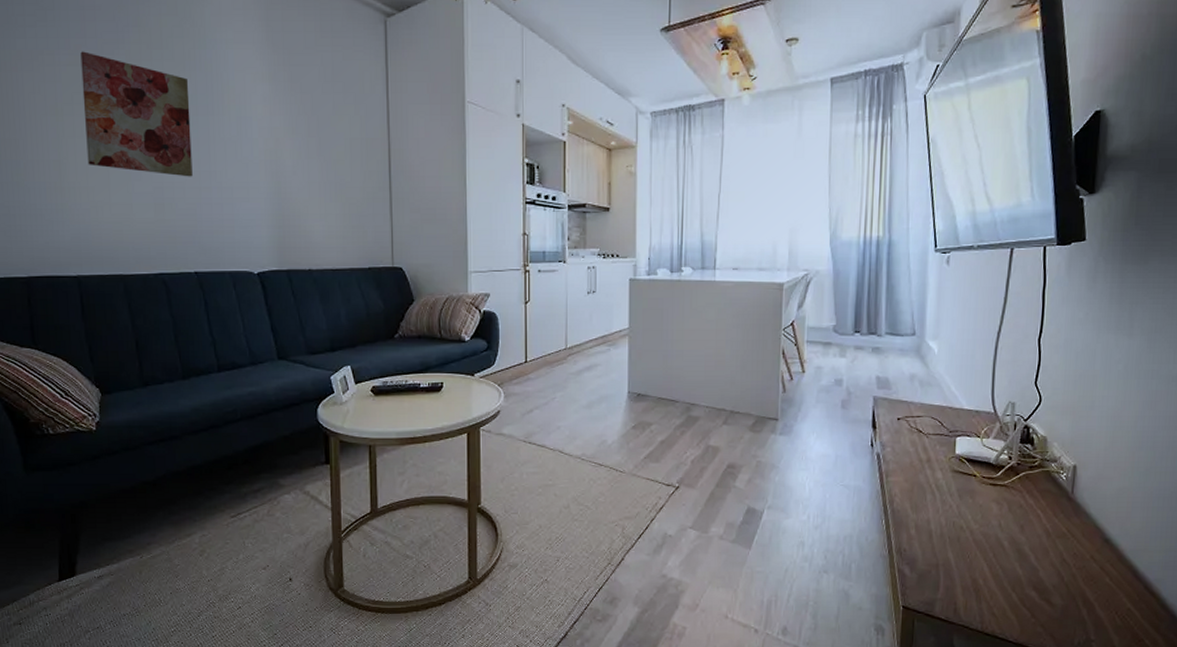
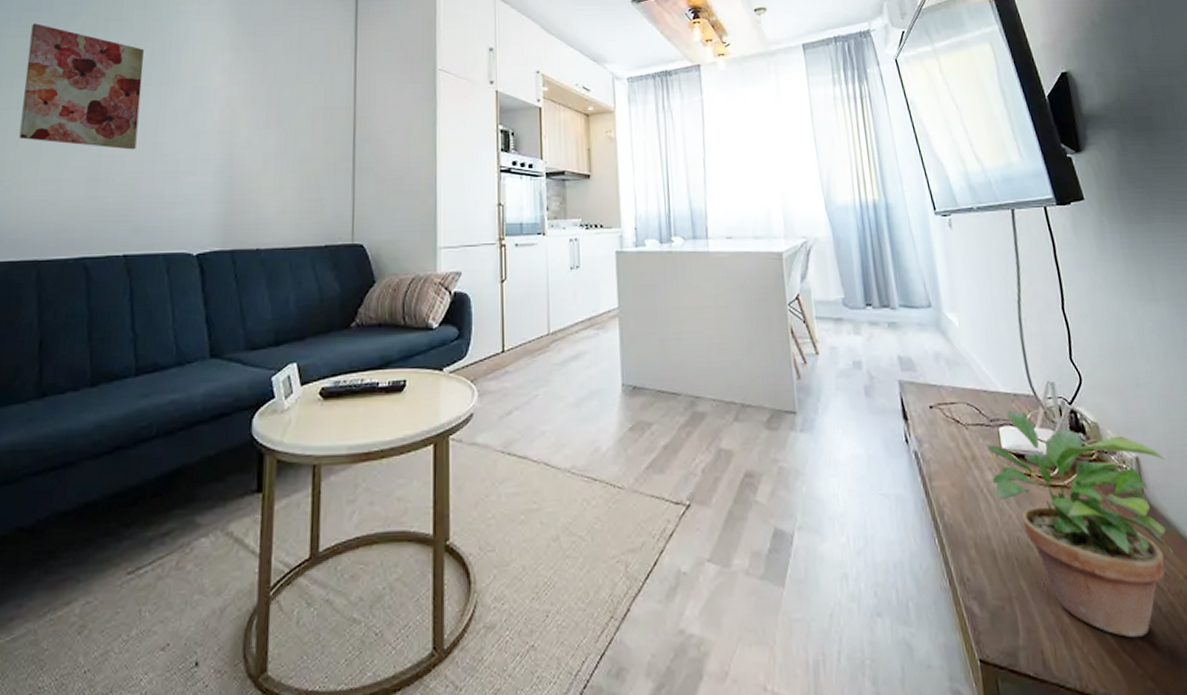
potted plant: none [941,424,1100,598] -> present [987,410,1173,638]

